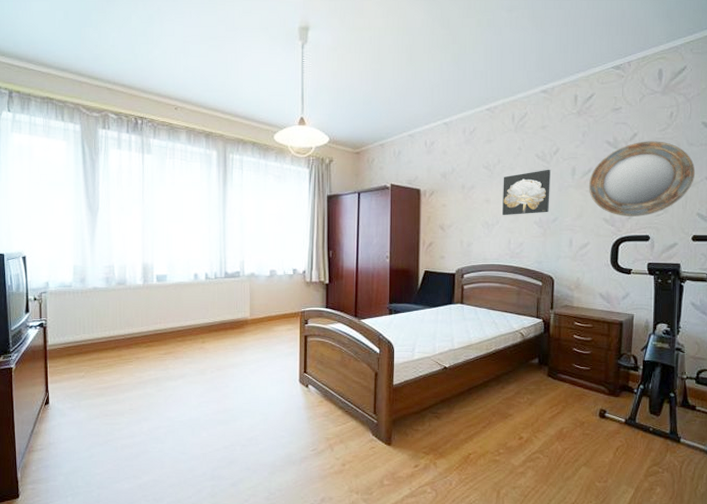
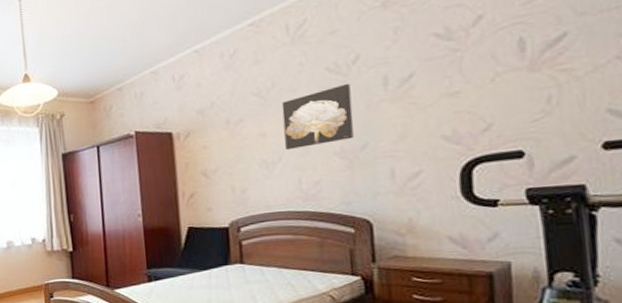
home mirror: present [589,141,696,216] -> none [412,18,596,130]

